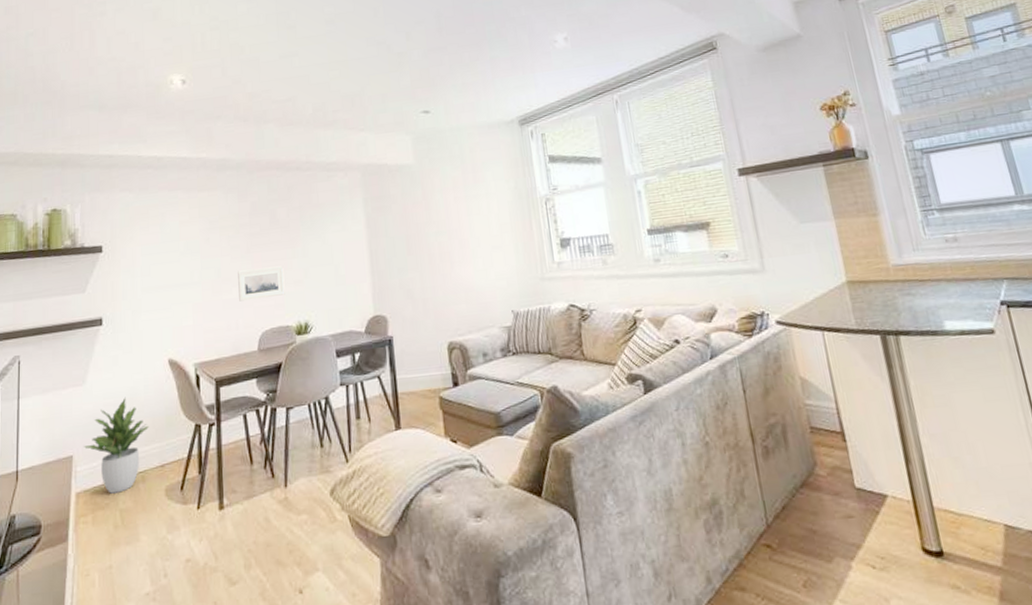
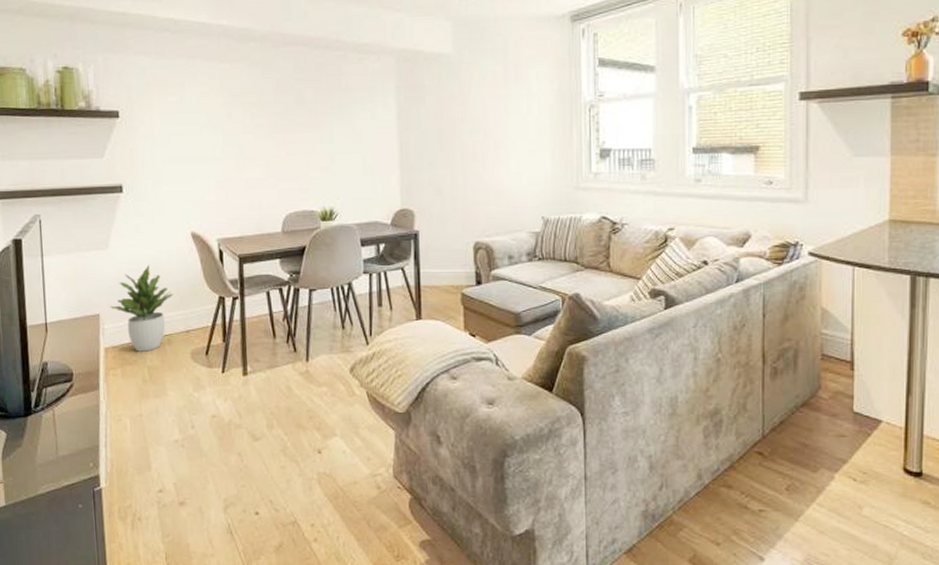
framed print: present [238,266,285,302] -> none [261,149,311,182]

